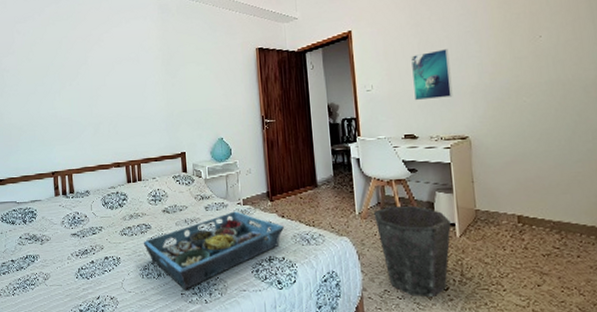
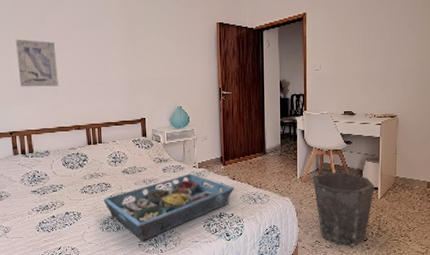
wall art: none [60,78,99,126] -> present [16,39,58,87]
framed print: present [411,49,453,101] -> none [356,37,389,82]

